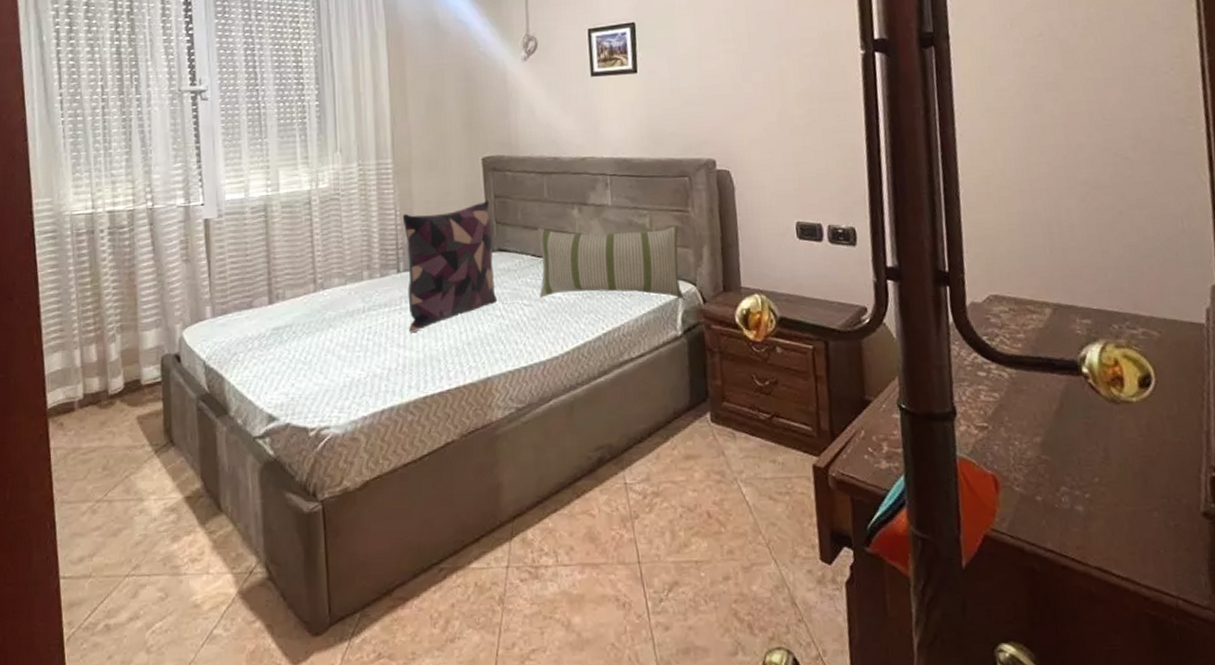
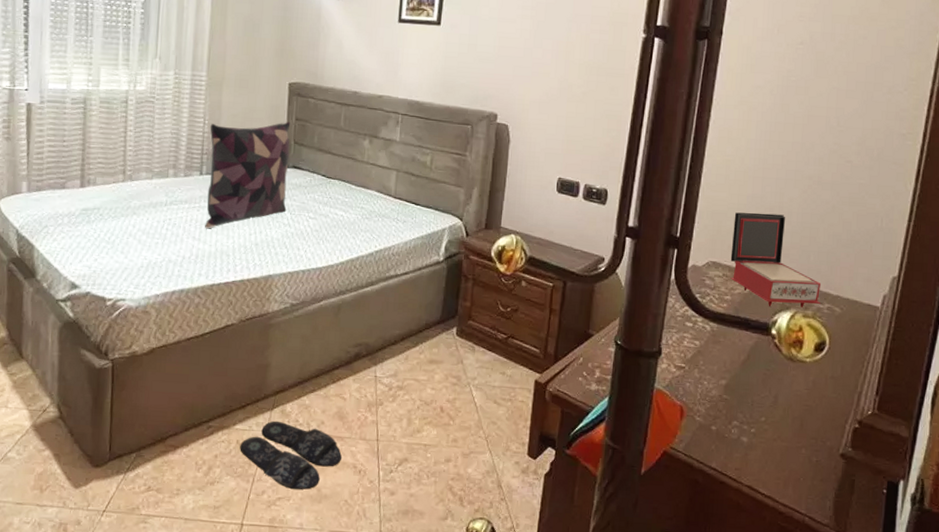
slippers: none [479,552,600,636] -> present [240,420,342,490]
pillow: present [537,226,683,299] -> none [324,152,455,230]
jewelry box: none [1007,229,1133,340] -> present [730,212,822,307]

